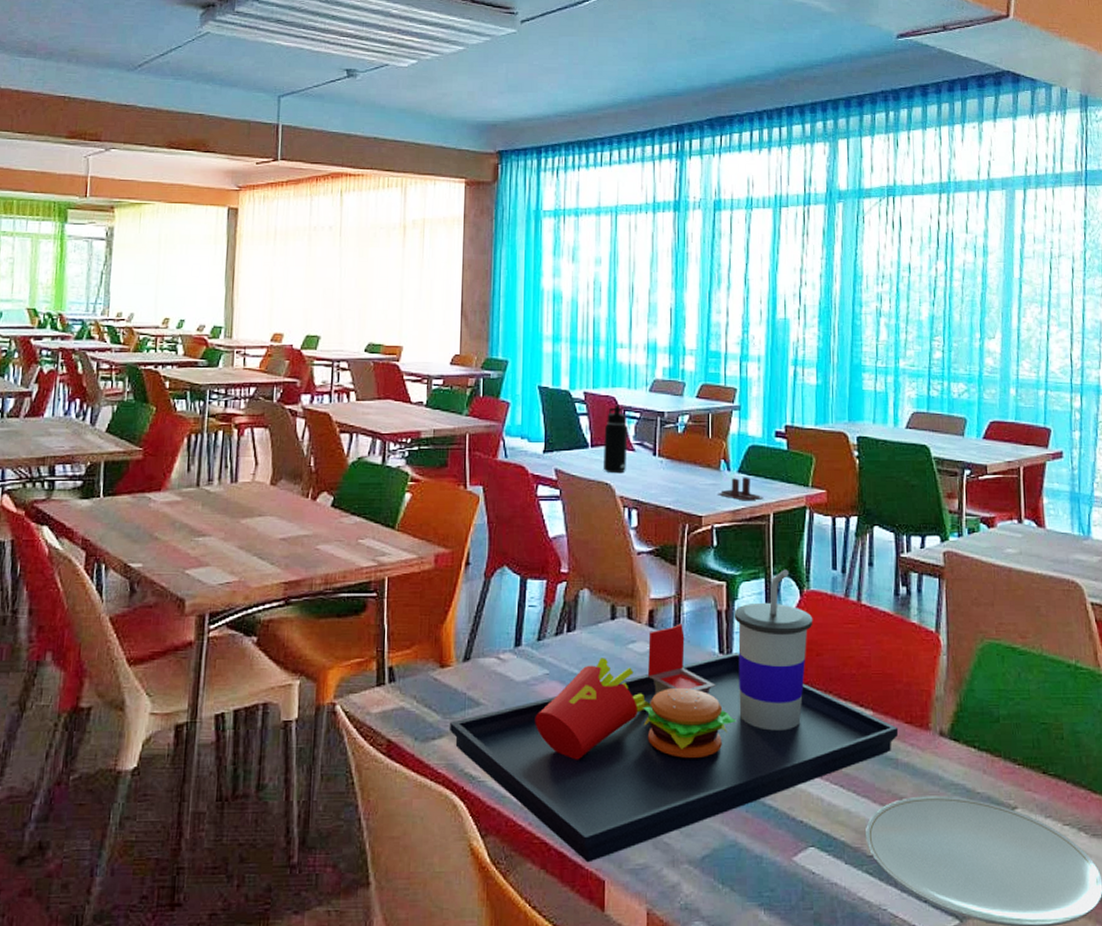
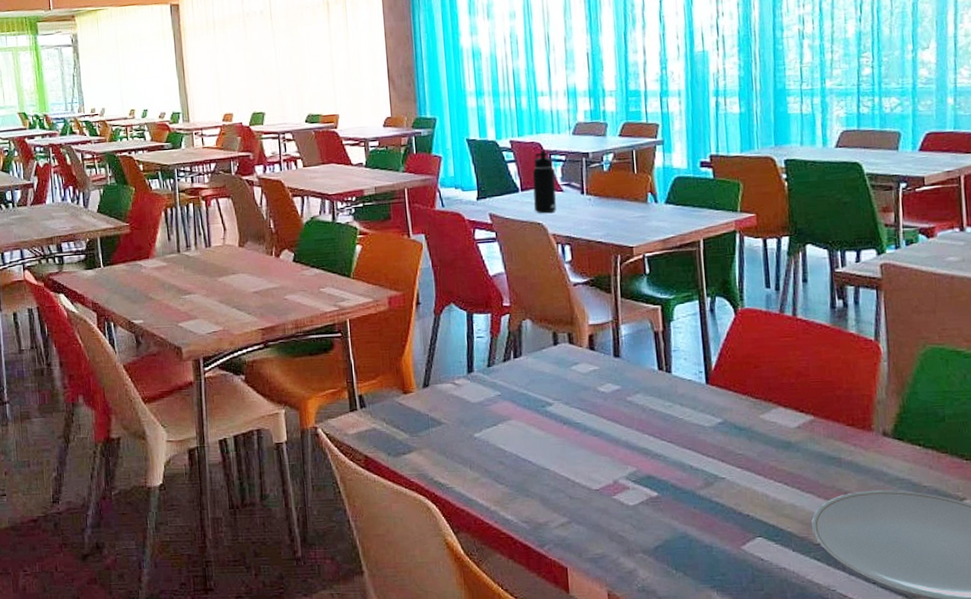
food tray: present [450,569,899,863] -> none [417,290,841,553]
napkin holder: present [718,477,764,501] -> none [647,207,693,230]

